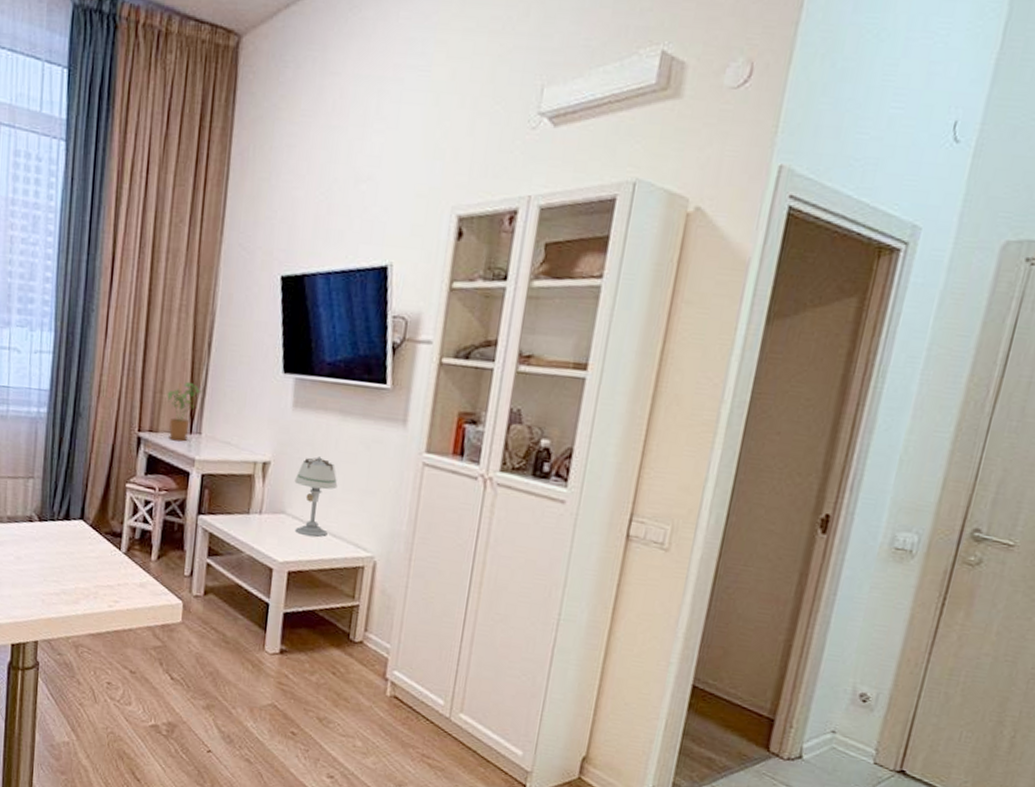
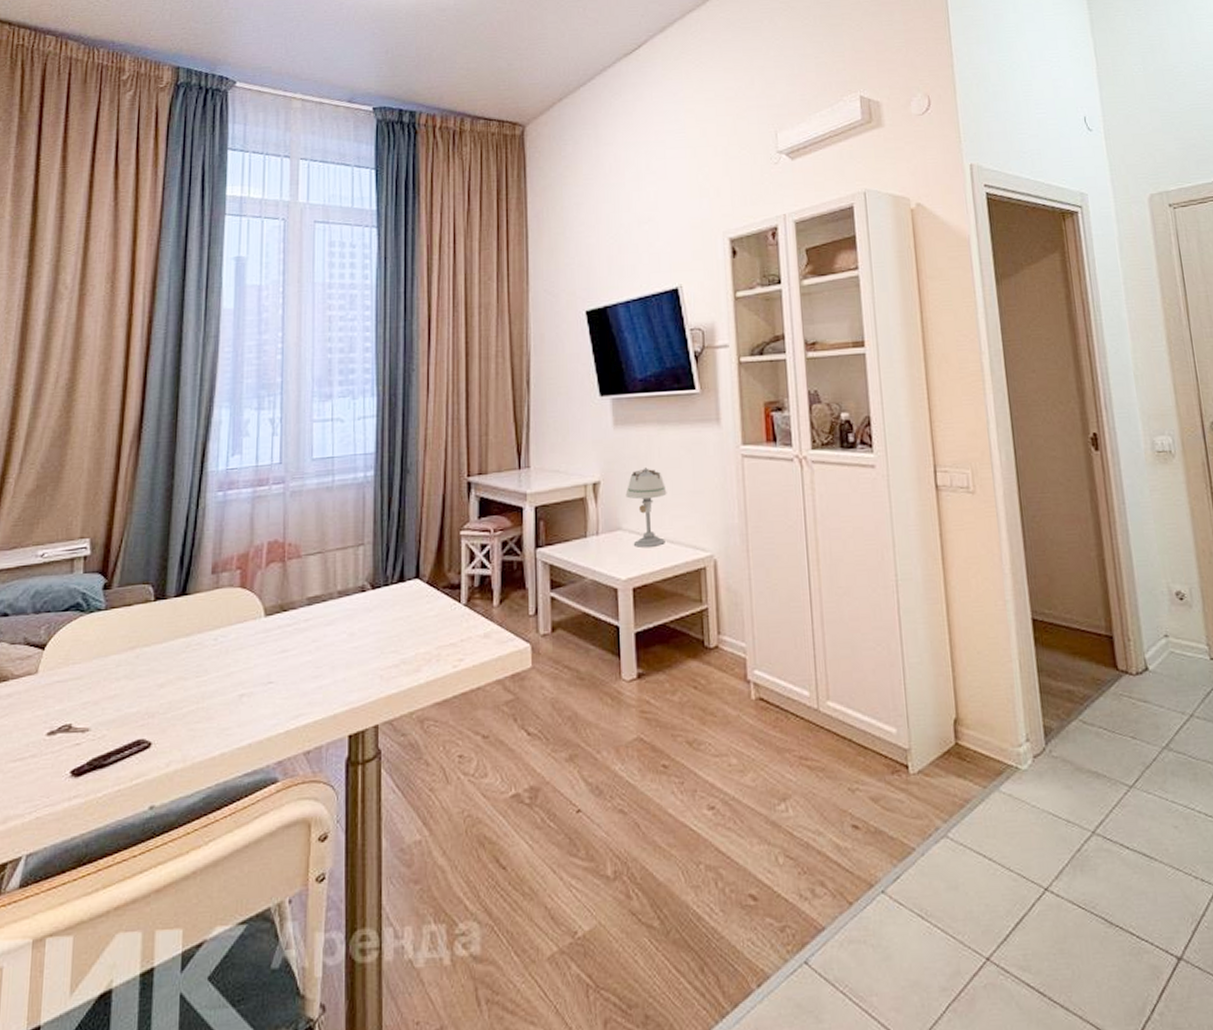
house plant: present [167,381,203,442] -> none [492,419,527,479]

